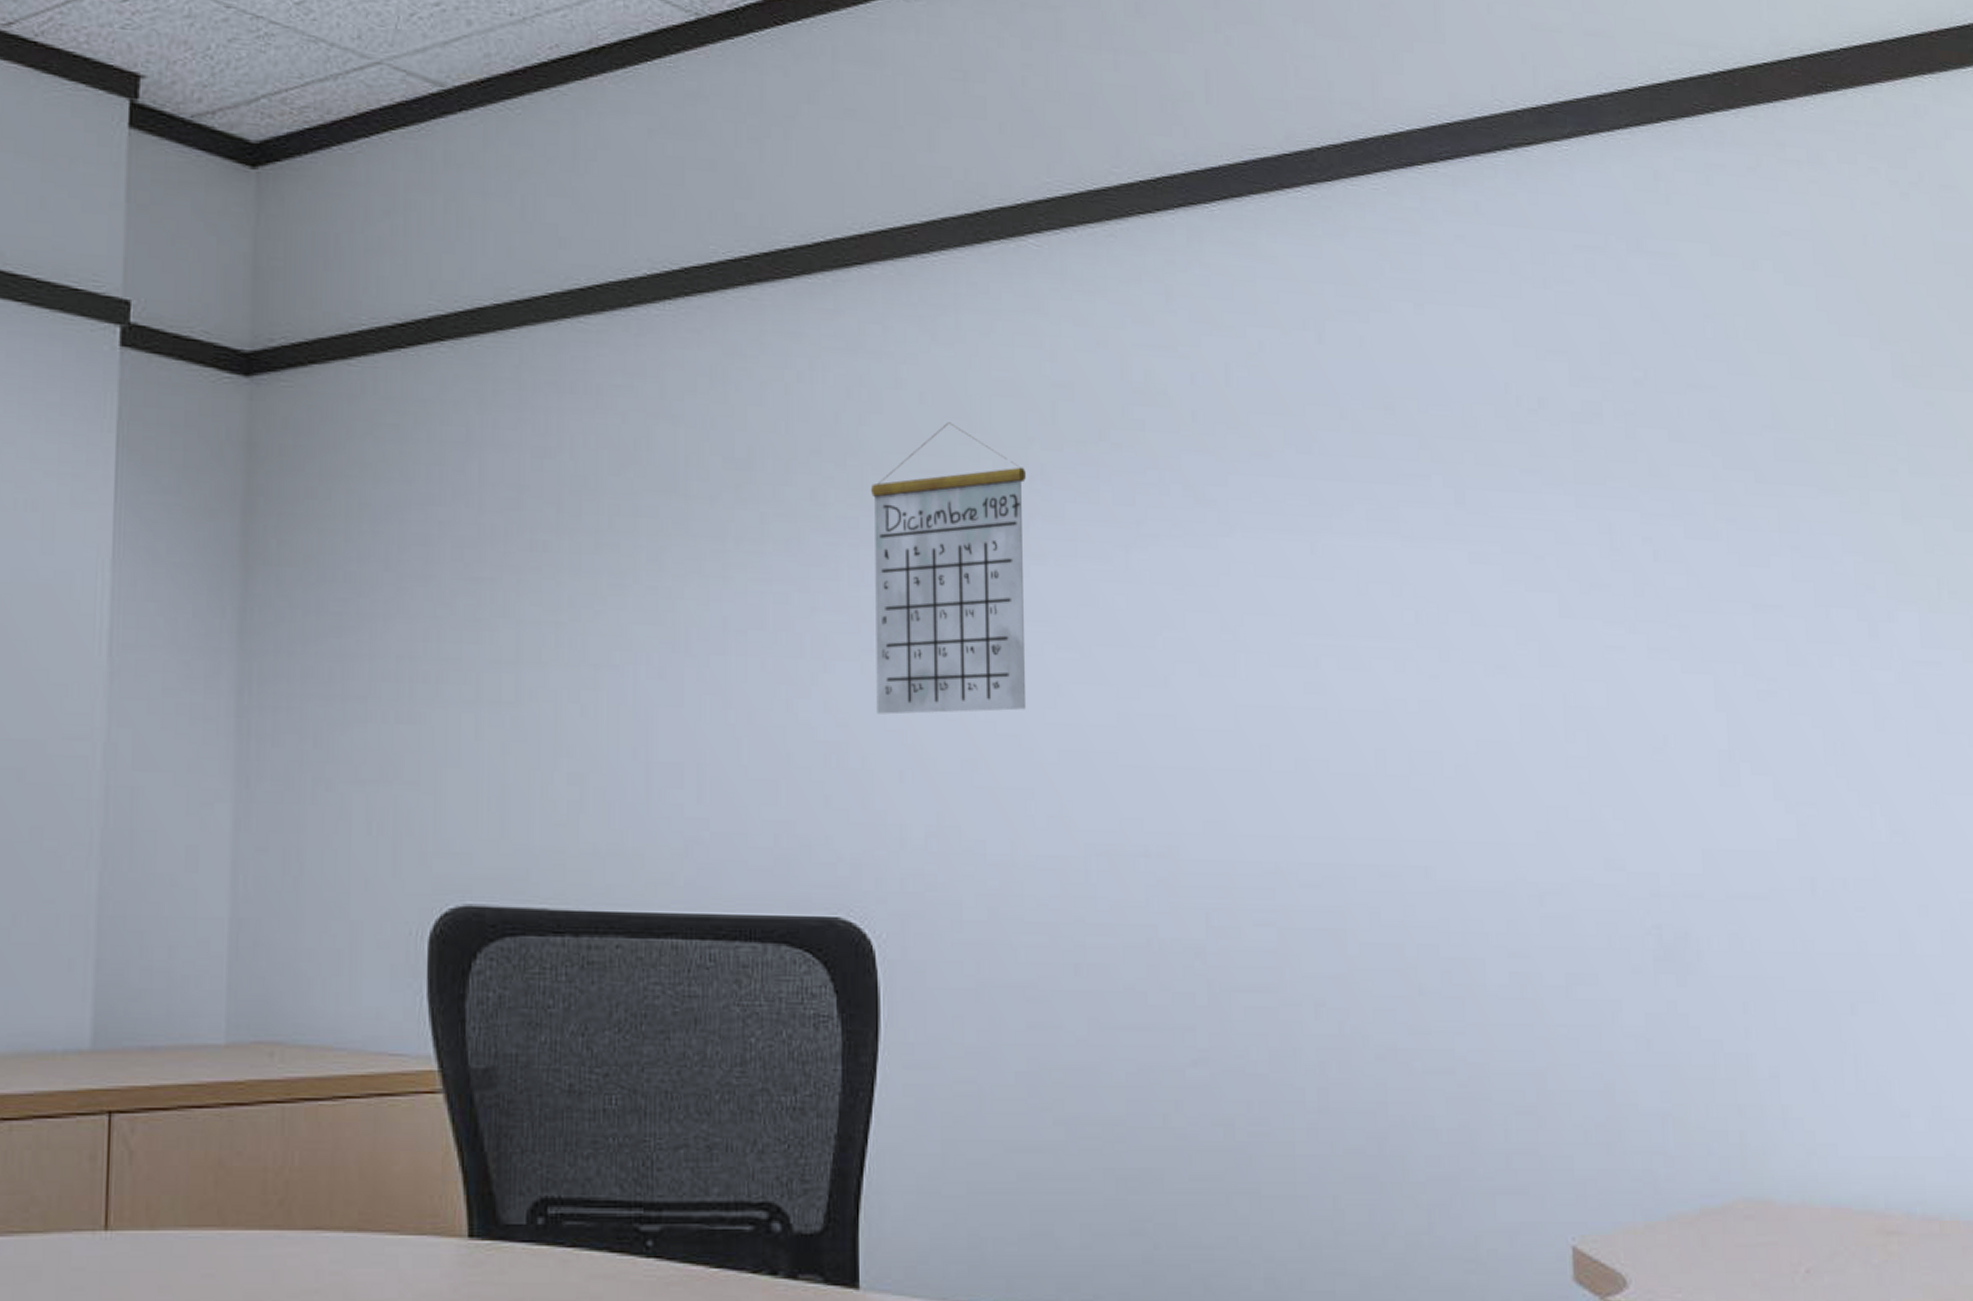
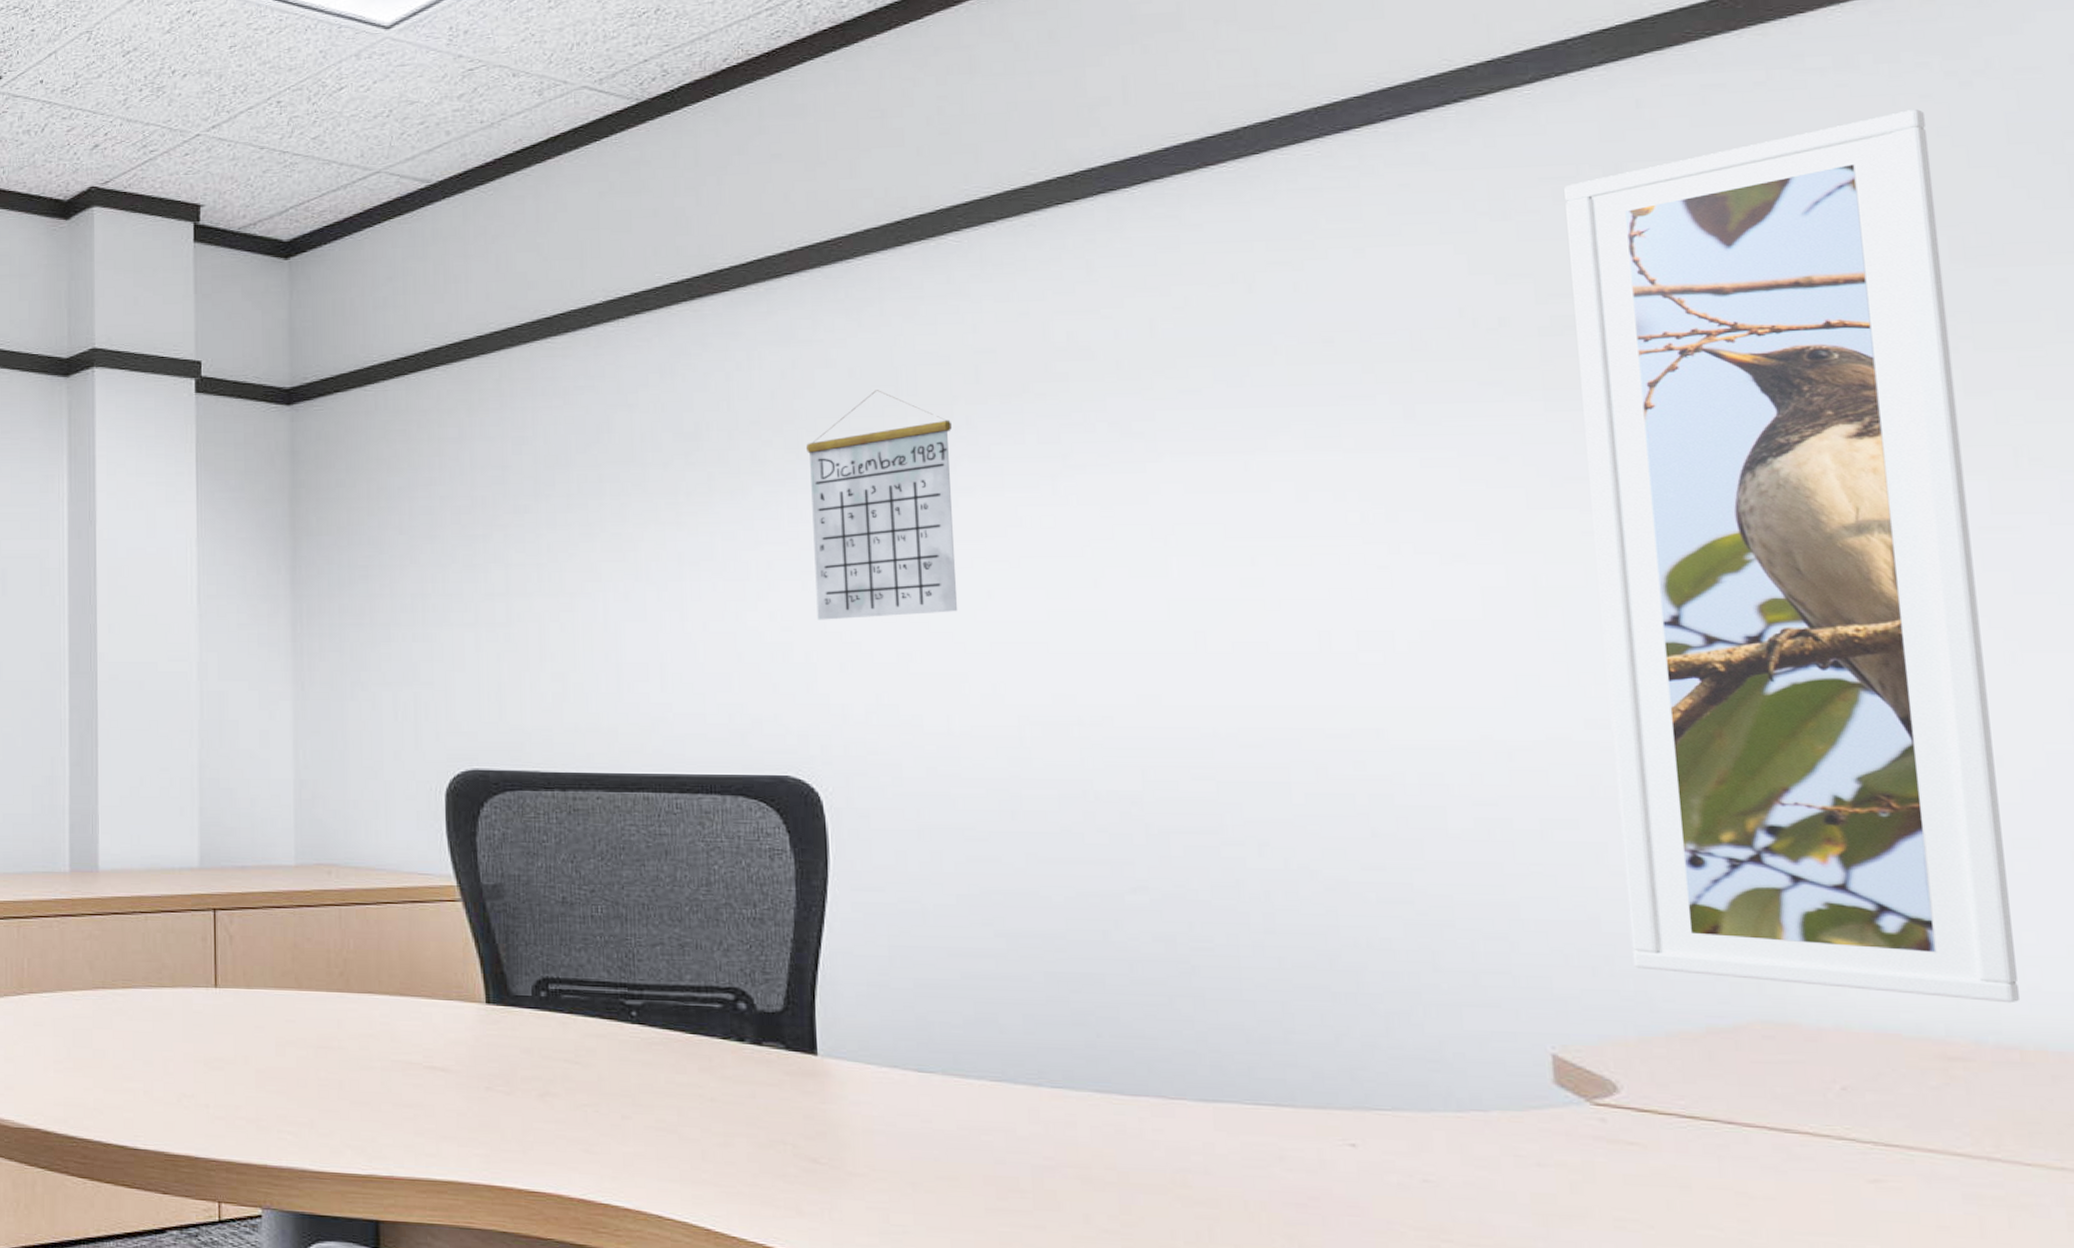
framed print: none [1595,215,1940,1171] -> present [1564,109,2021,1004]

